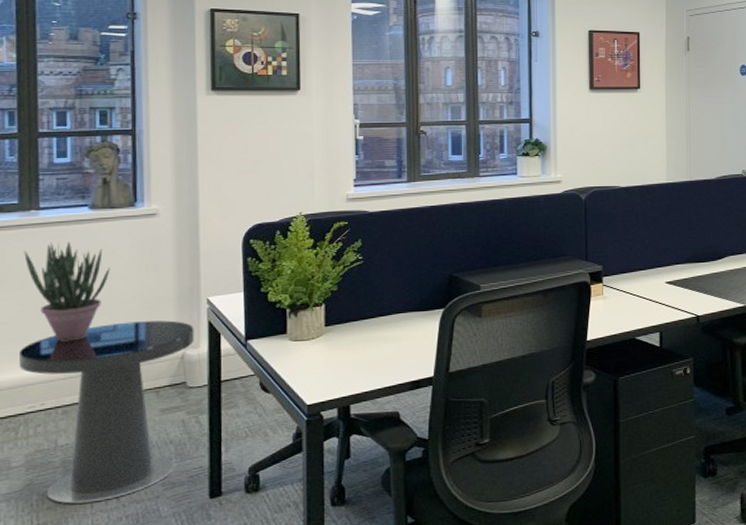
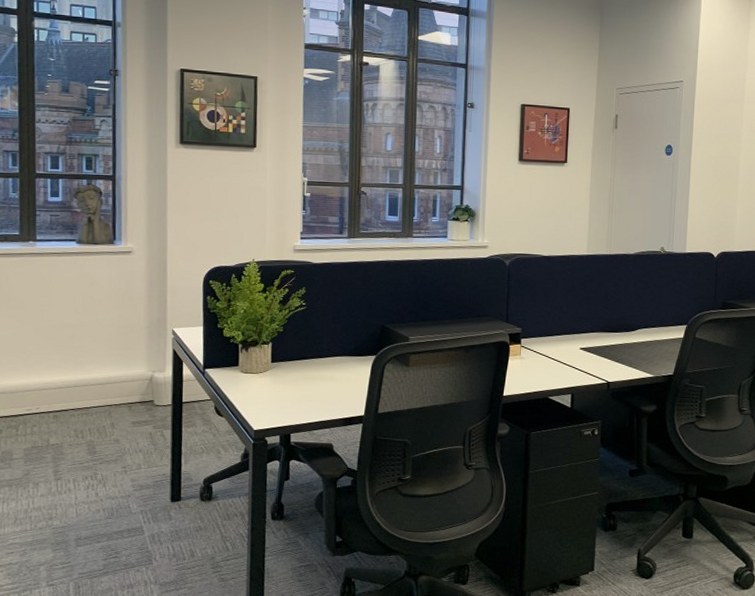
side table: present [18,320,194,504] -> none [19,344,161,495]
potted plant: present [24,241,110,342] -> none [24,270,93,357]

